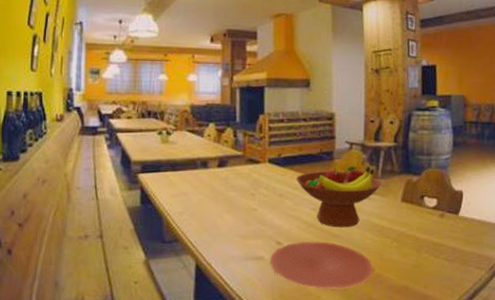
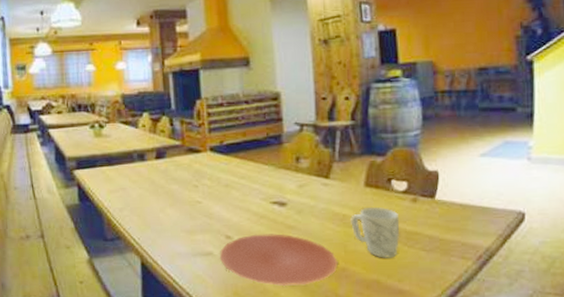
fruit bowl: present [295,165,381,228] -> none [241,148,339,218]
mug: none [387,221,429,266] -> present [351,207,400,258]

